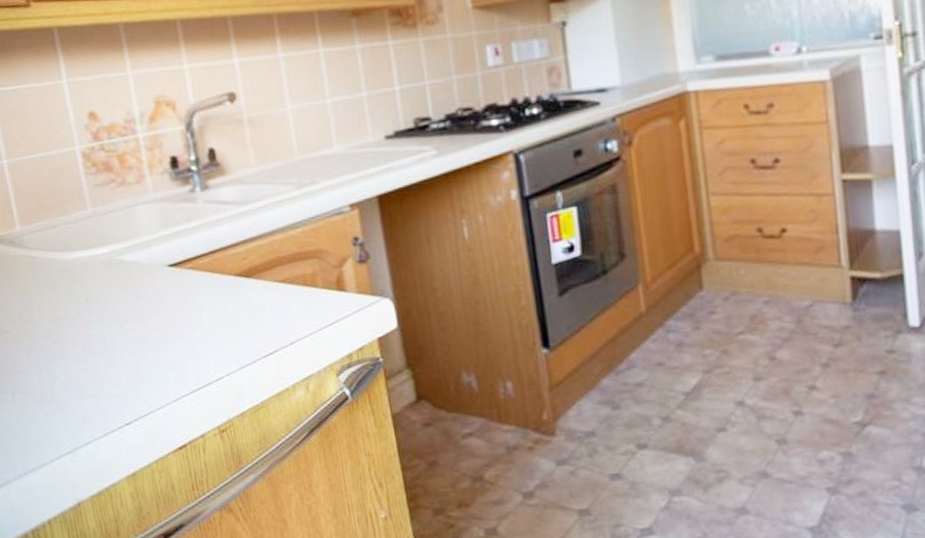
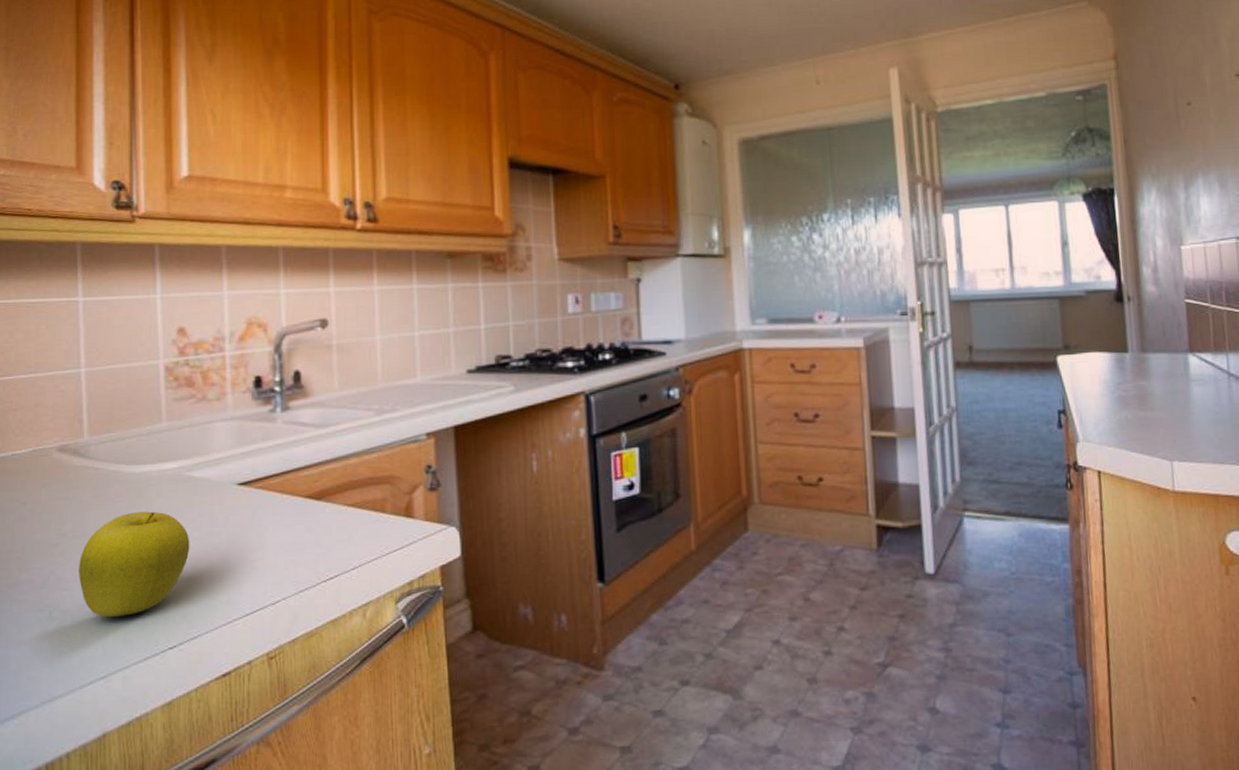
fruit: none [31,296,132,397] -> present [78,511,190,617]

